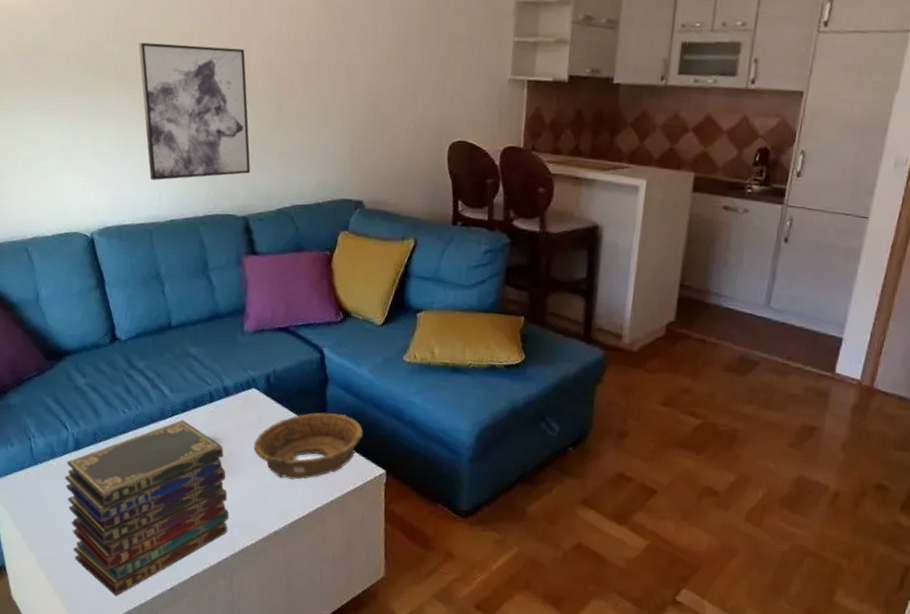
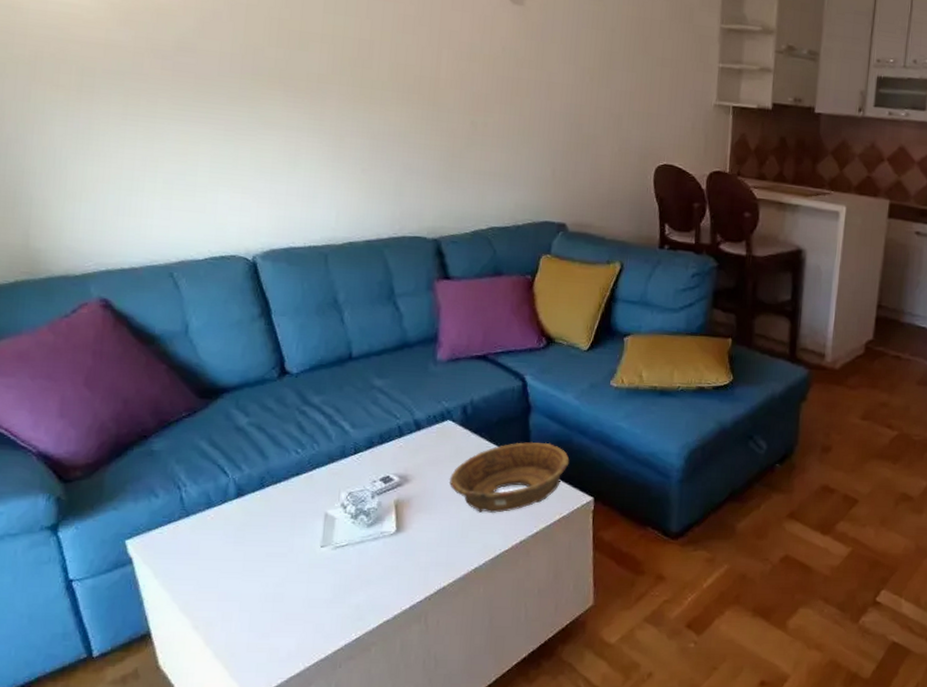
book stack: present [65,420,229,597] -> none [225,457,423,654]
wall art: present [138,42,251,180] -> none [307,47,442,199]

